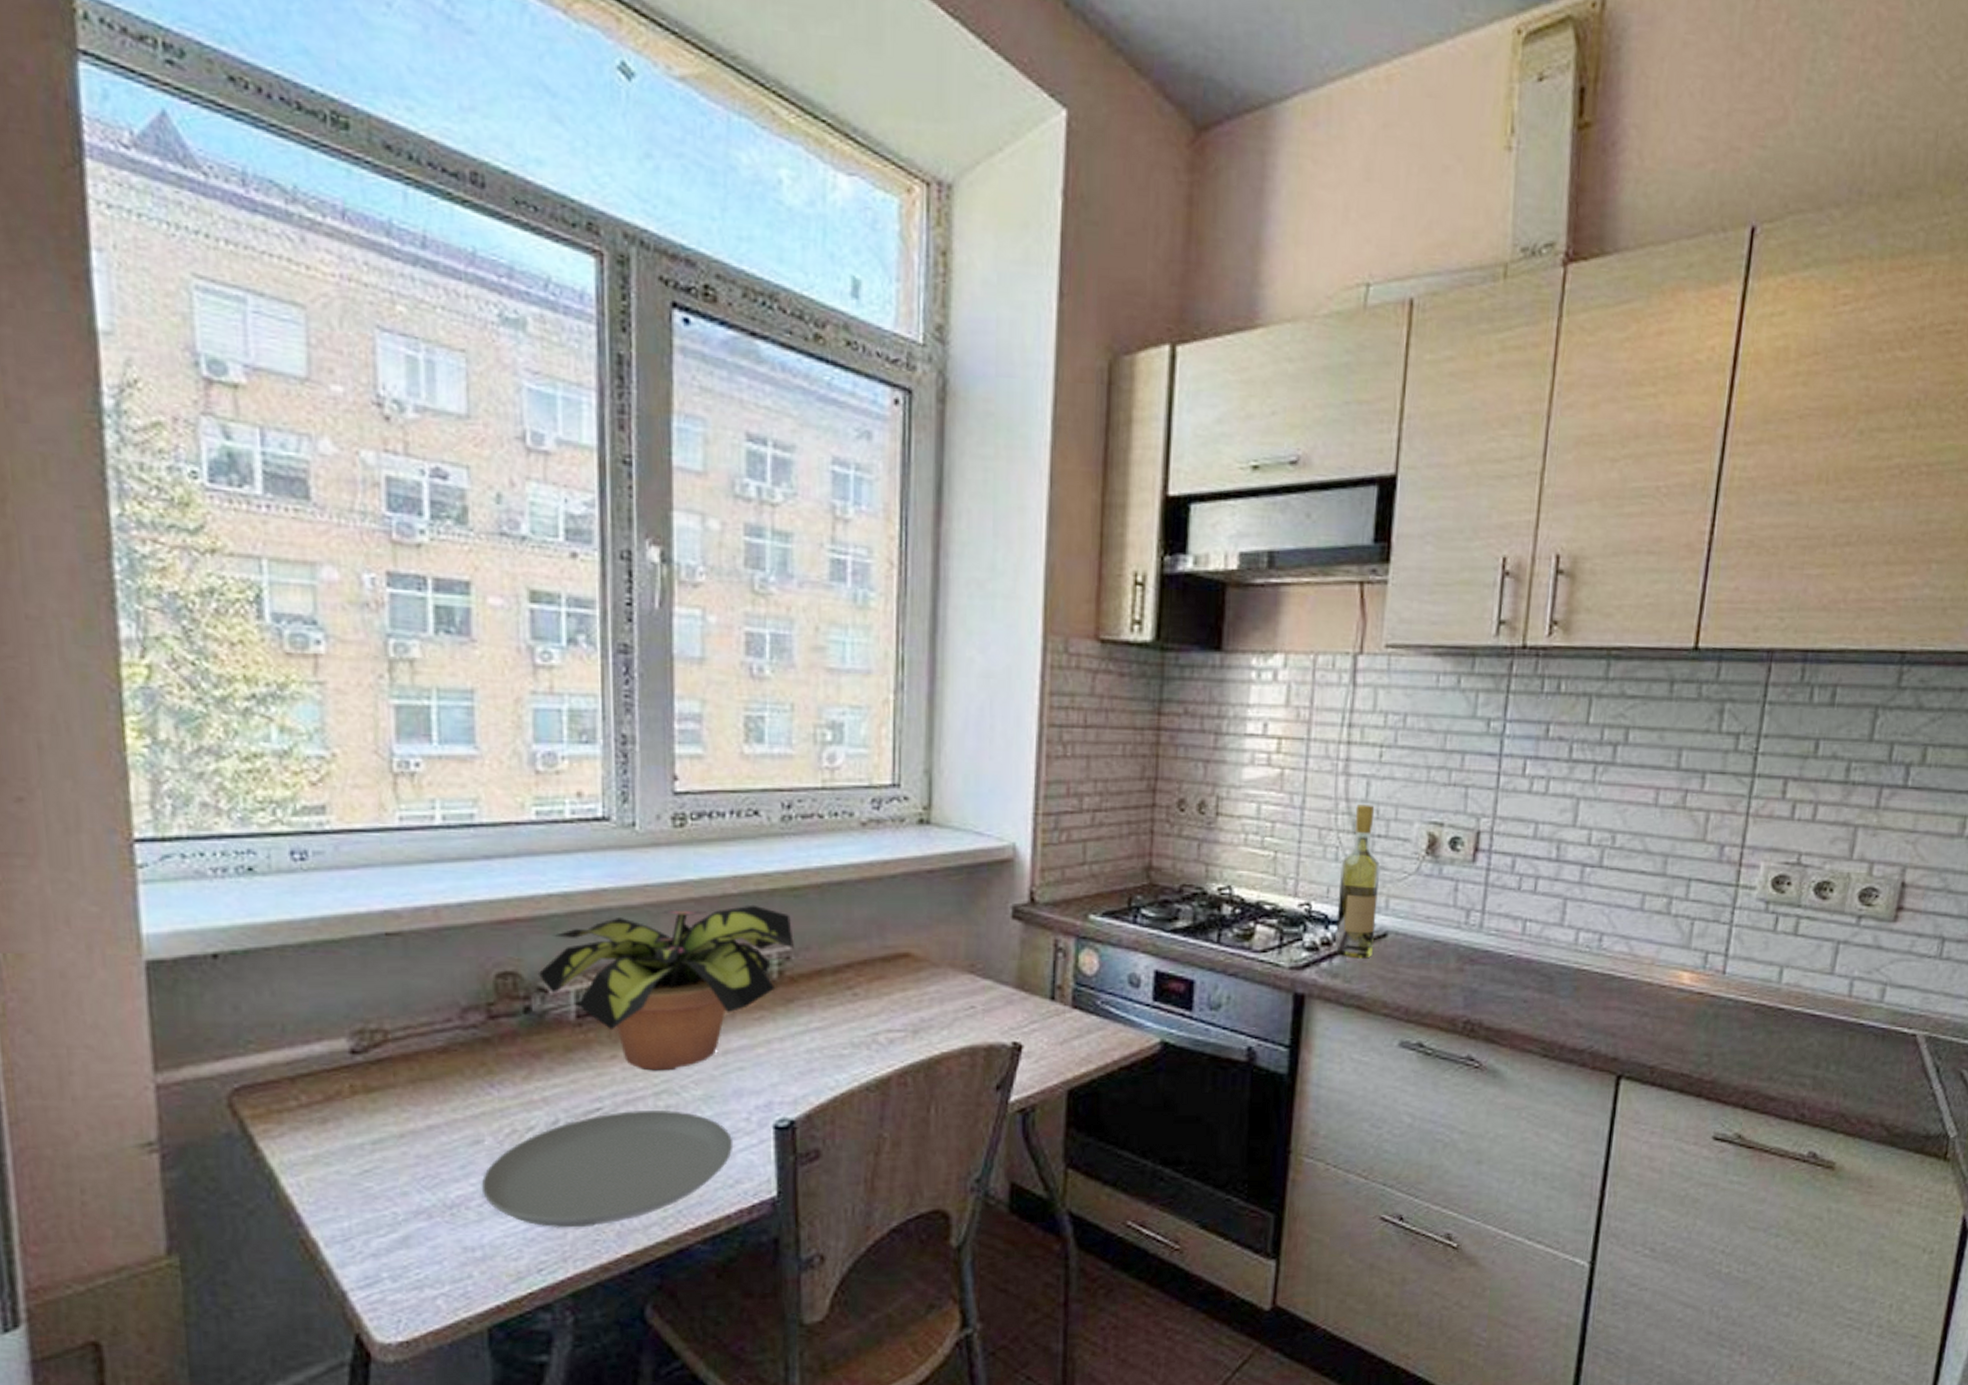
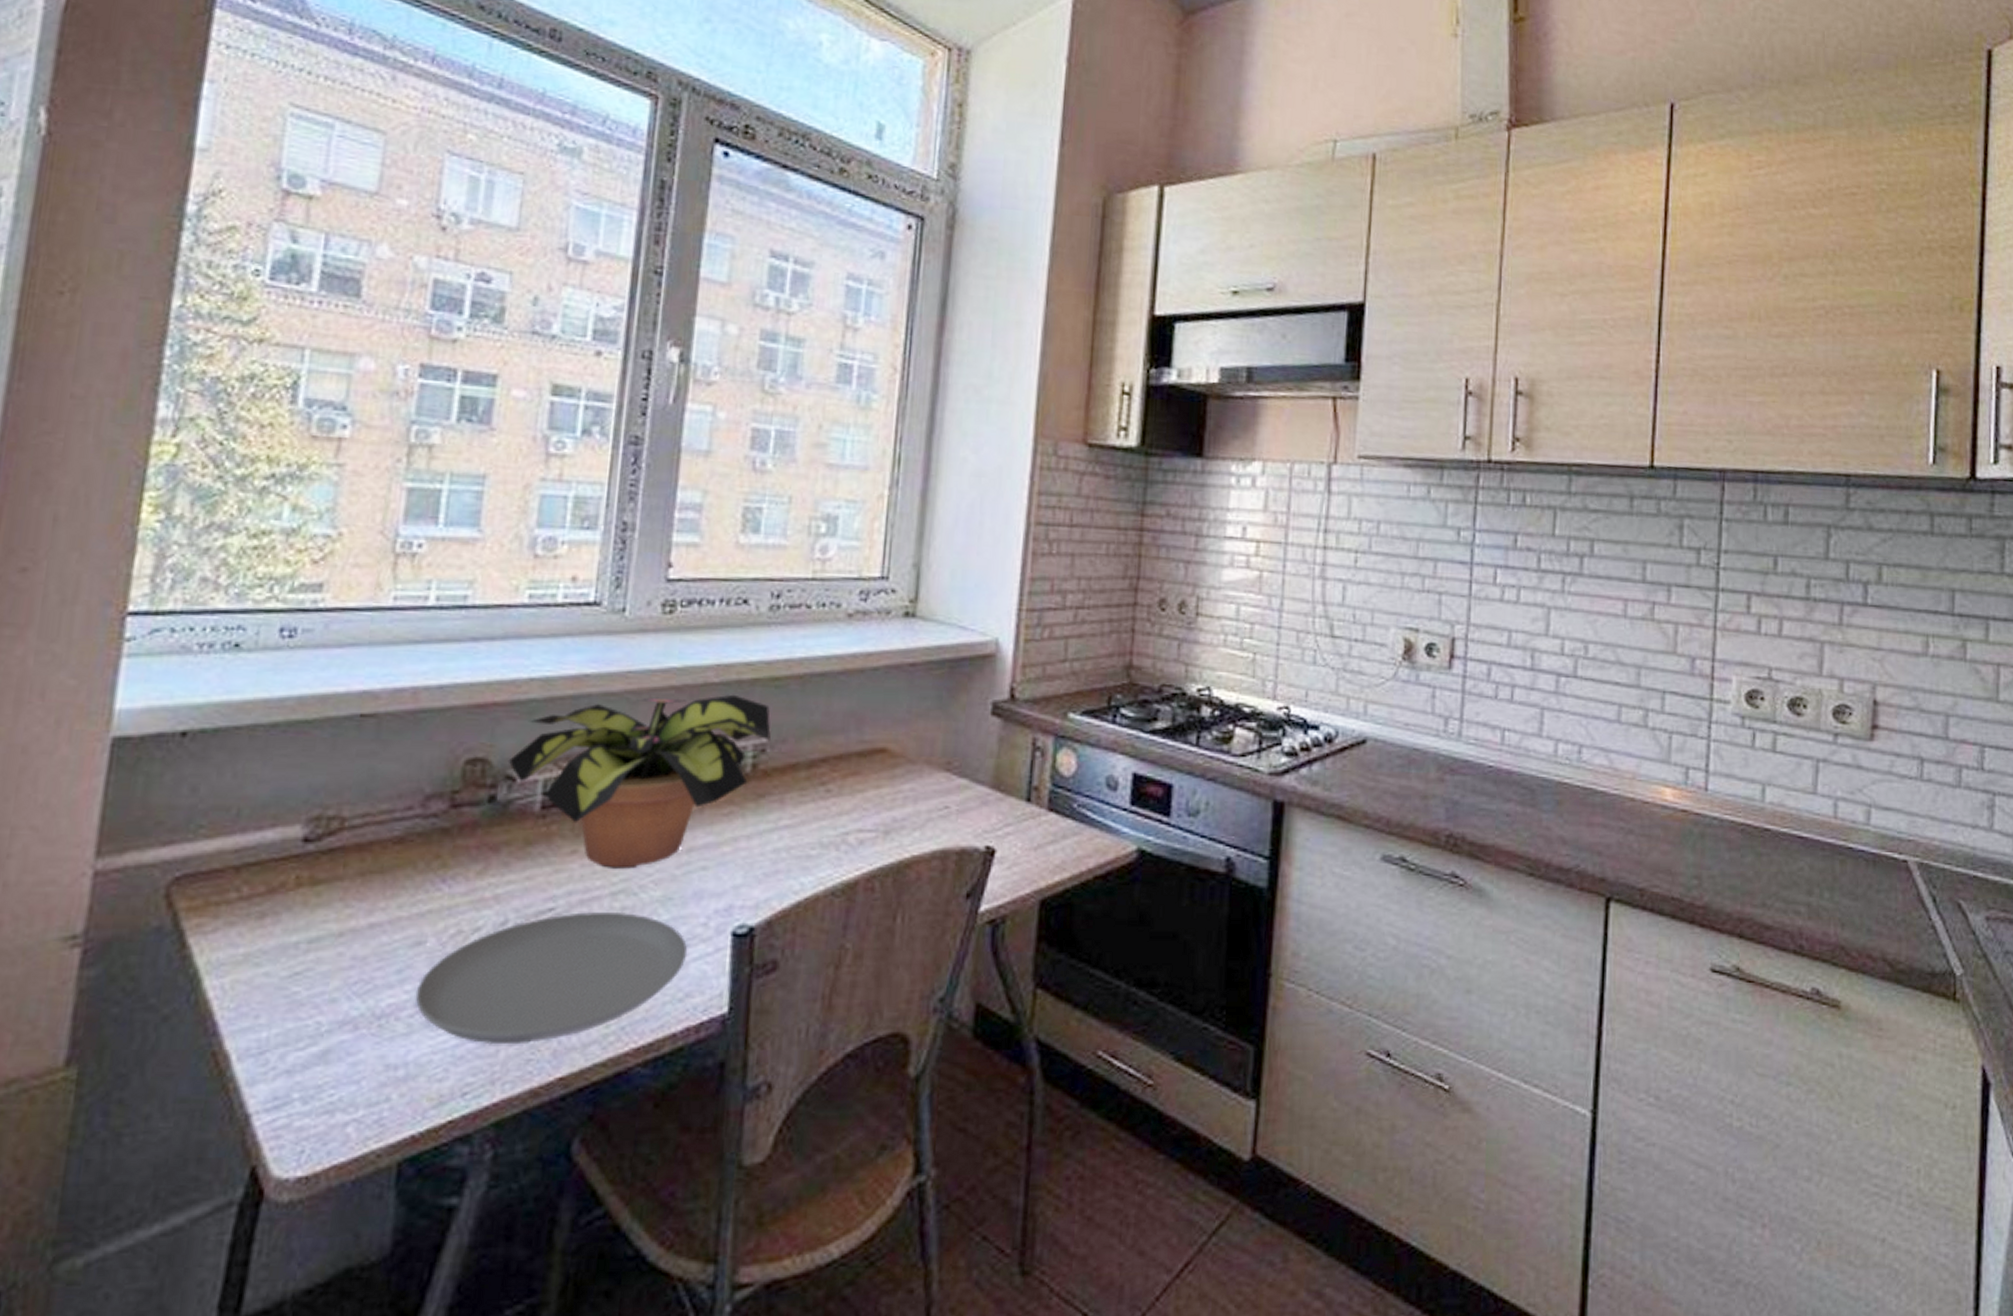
bottle: present [1335,804,1381,959] -> none [1314,608,1358,766]

